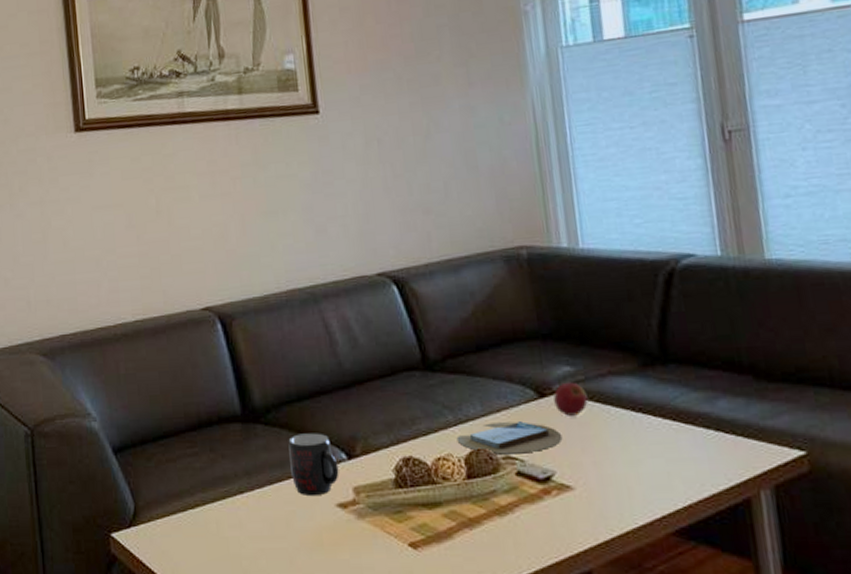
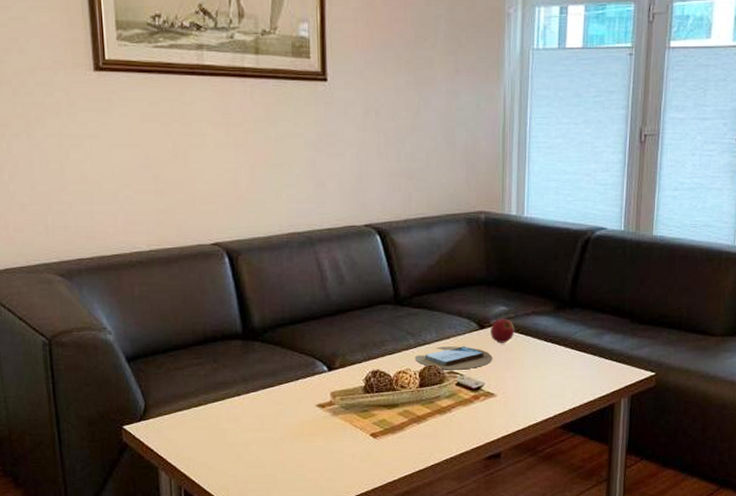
mug: present [288,433,339,497] -> none [280,350,321,399]

